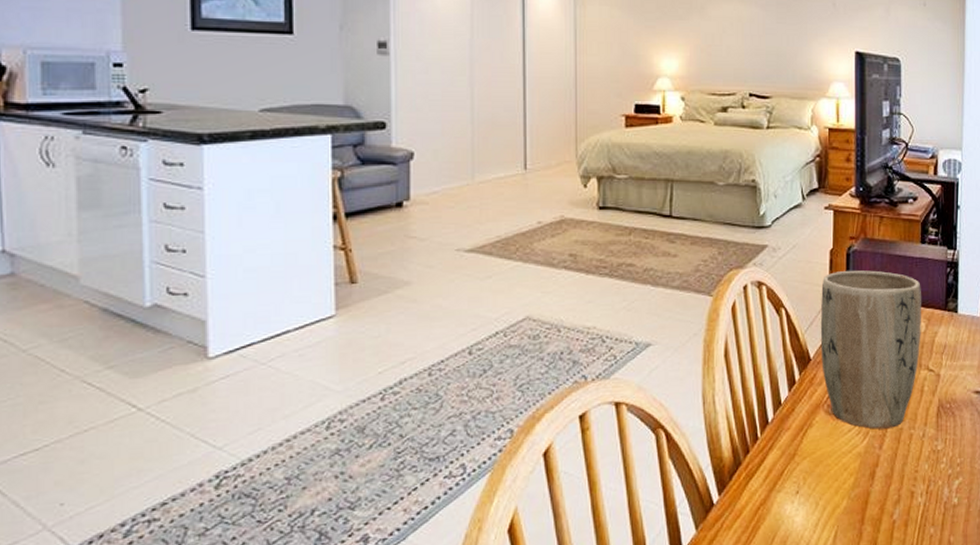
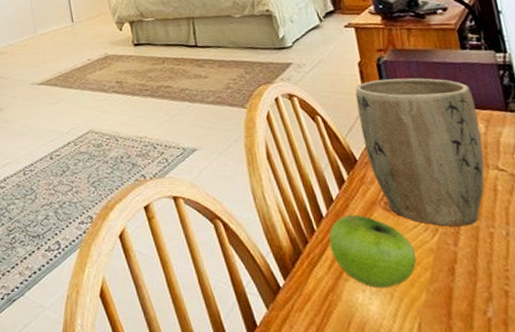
fruit: none [770,419,845,498] -> present [328,214,417,289]

